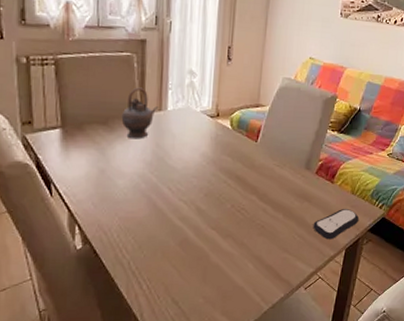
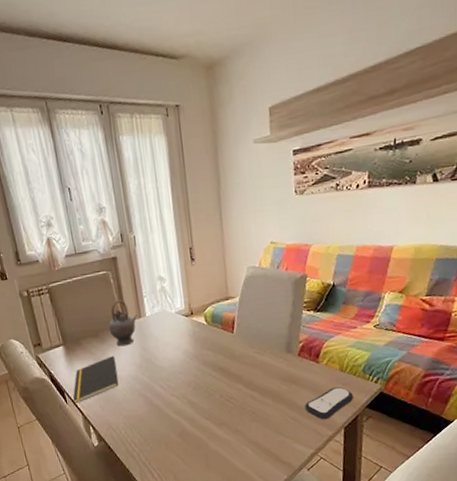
notepad: none [60,147,123,198] -> present [72,355,119,404]

